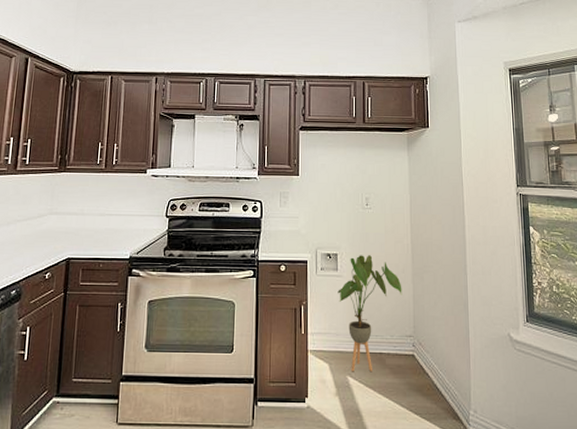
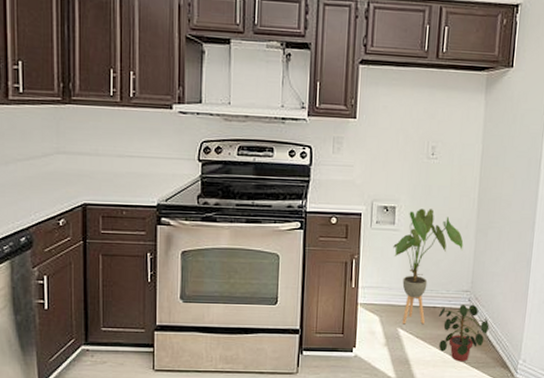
potted plant: none [386,350,436,413] -> present [439,305,489,362]

